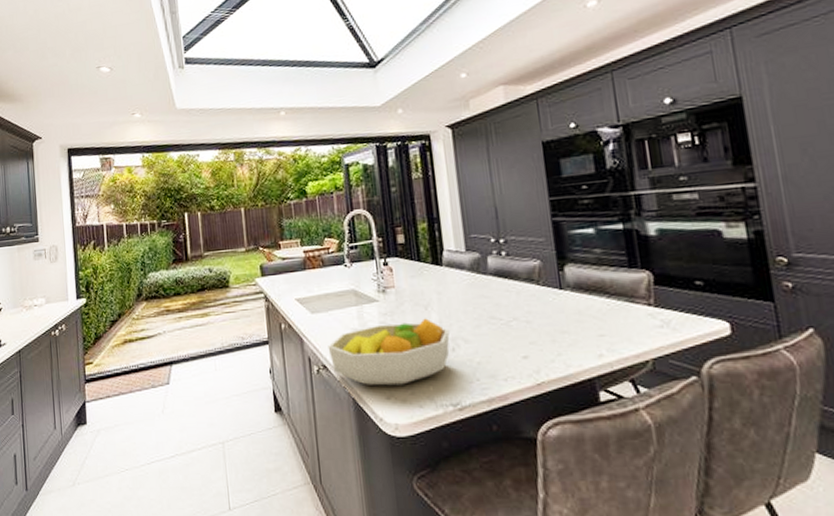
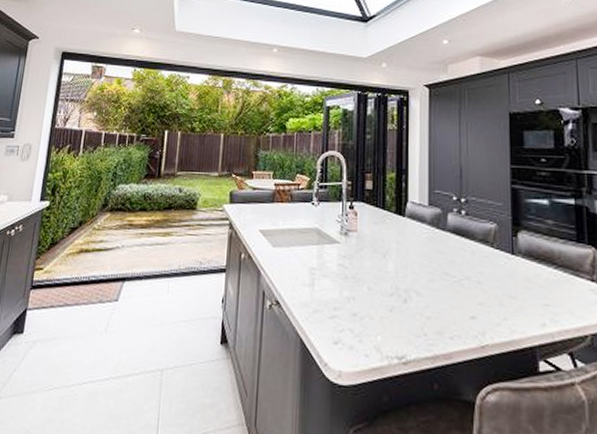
fruit bowl: present [328,318,450,386] -> none [284,266,403,331]

